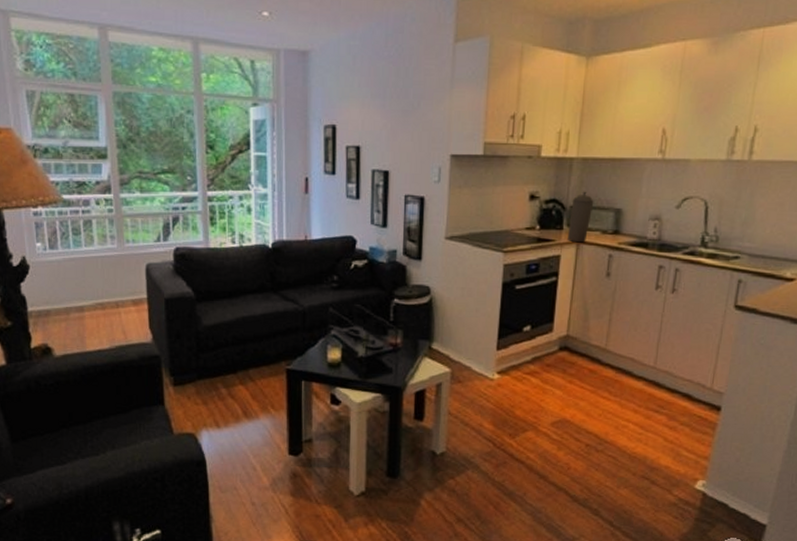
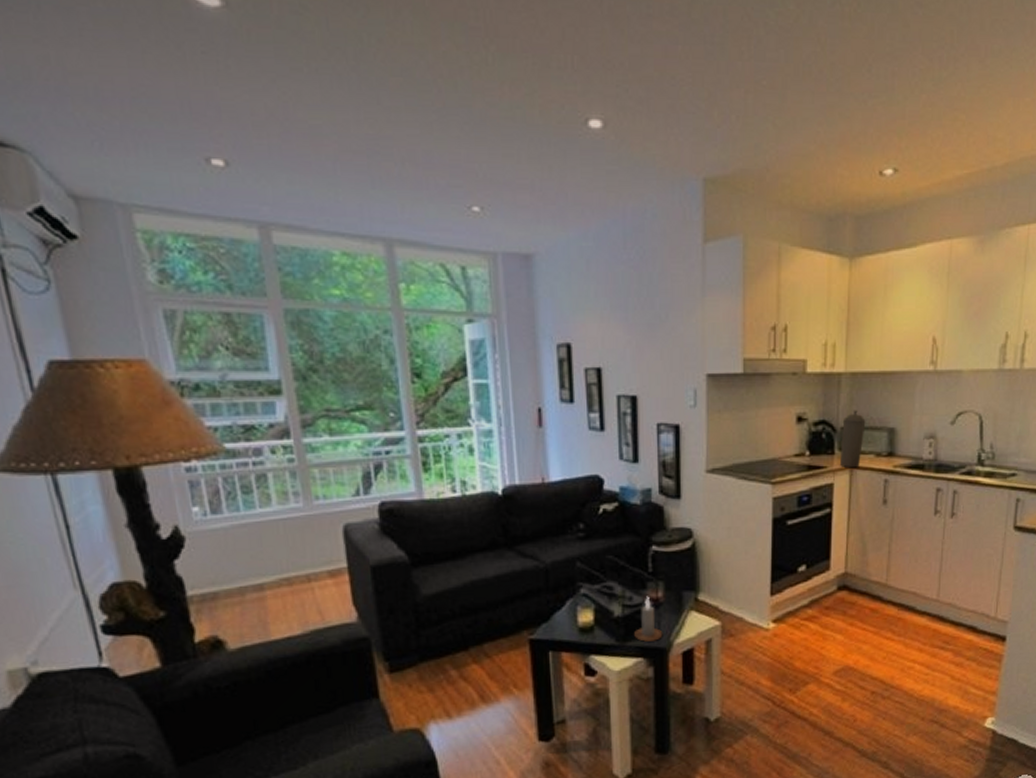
candle: none [374,341,400,380] -> present [634,596,663,642]

